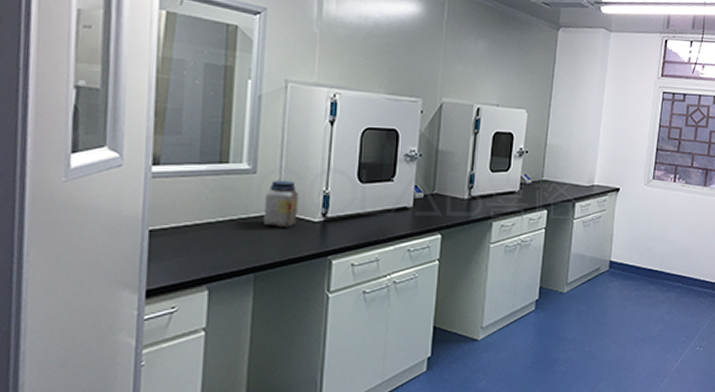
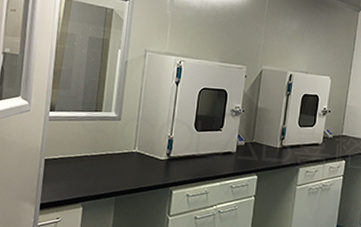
jar: present [263,180,299,228] -> none [124,126,150,163]

